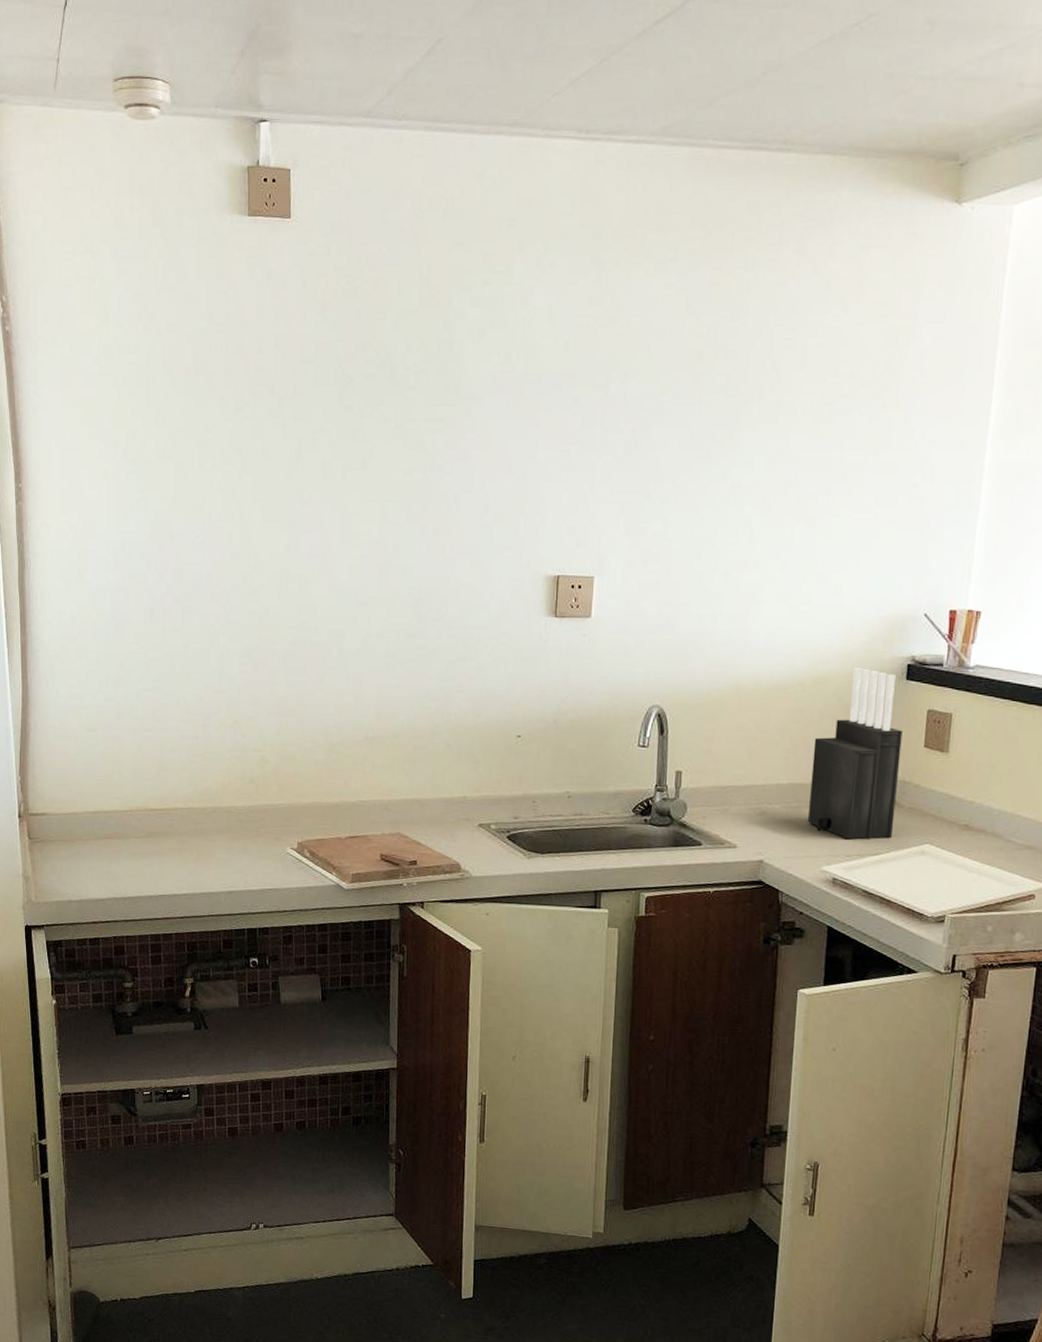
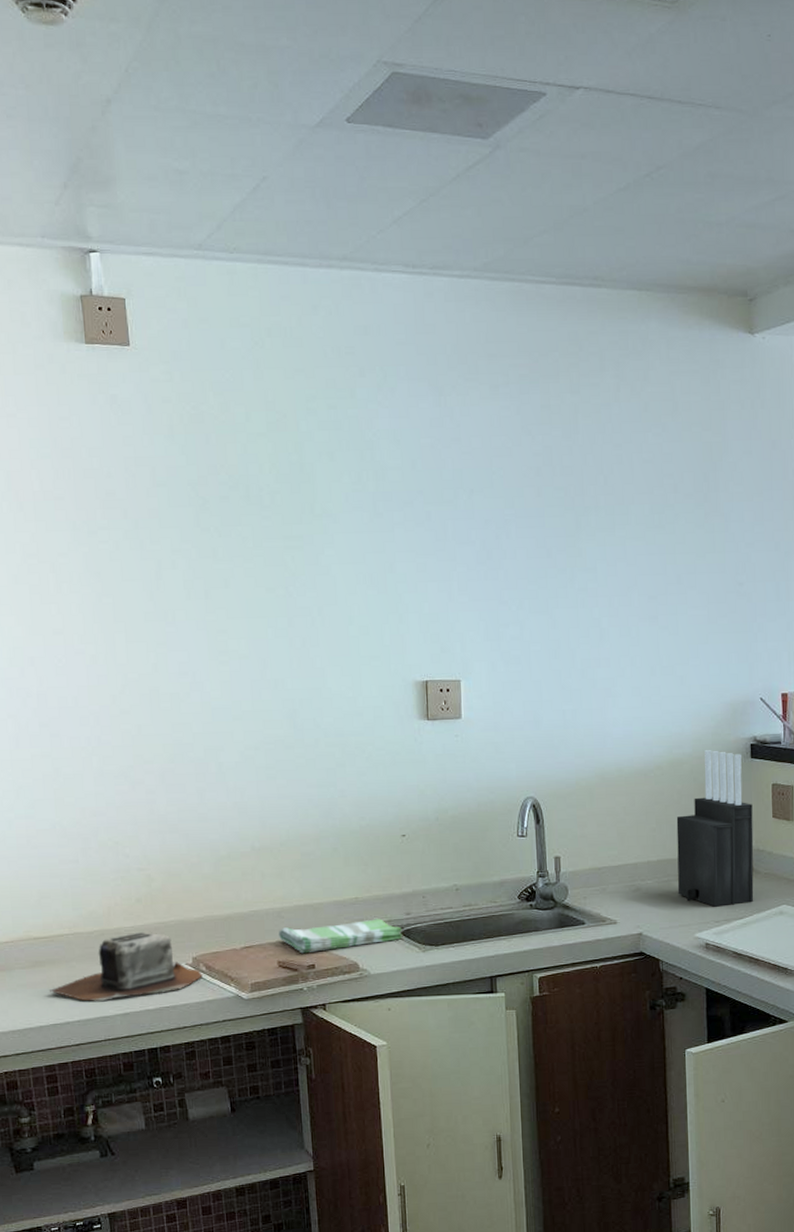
toaster: none [161,811,306,877] -> present [50,931,203,1001]
dish towel: none [384,820,508,849] -> present [279,918,402,954]

